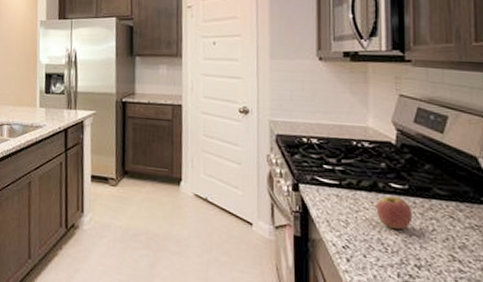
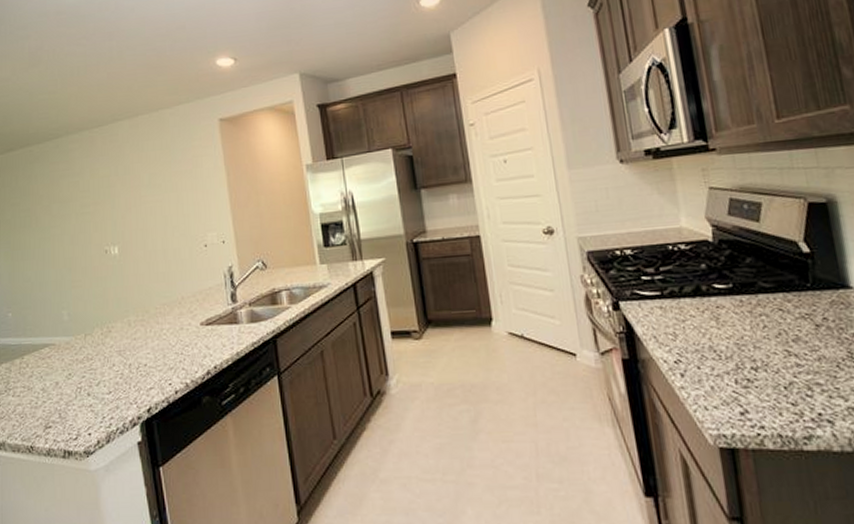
apple: present [376,196,413,230] -> none [702,298,742,334]

